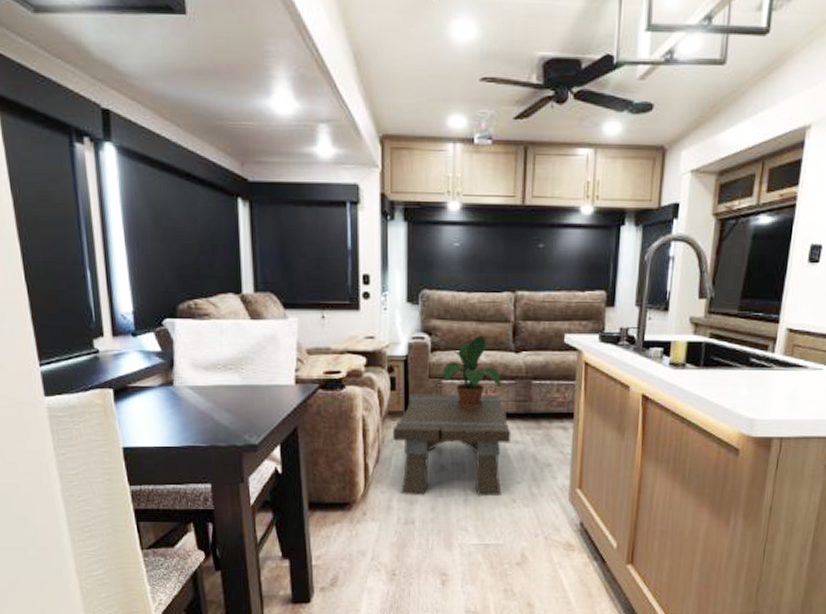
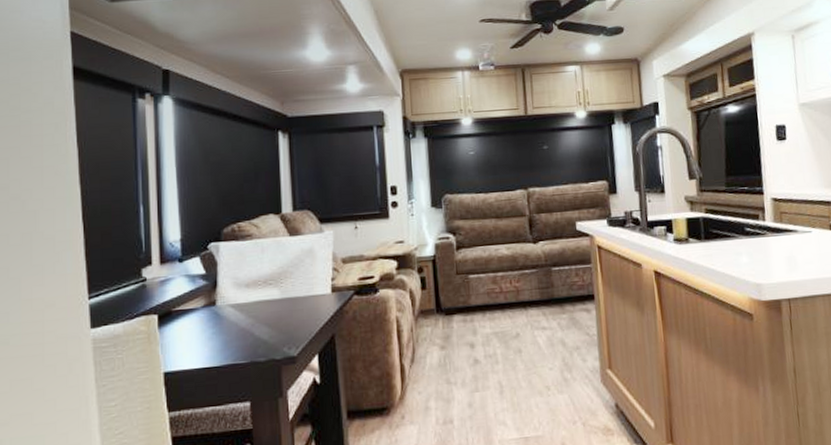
coffee table: present [392,394,512,497] -> none [425,284,539,393]
potted plant: present [440,335,502,407] -> none [467,230,524,299]

